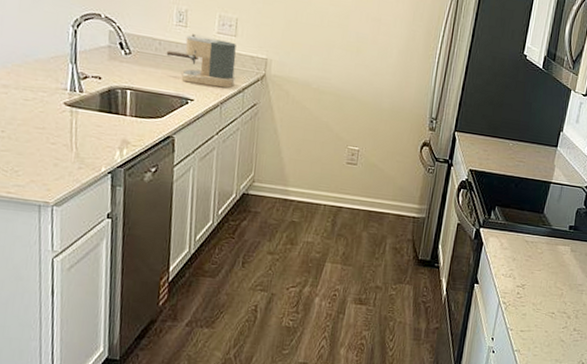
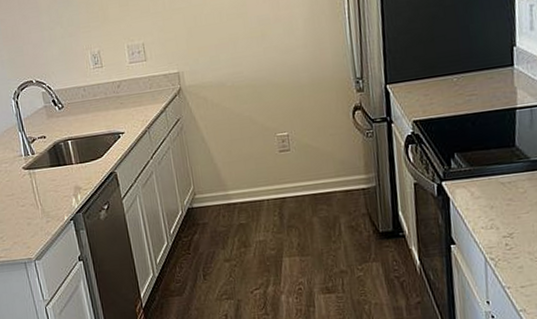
coffee maker: present [166,34,236,89] -> none [91,67,156,119]

